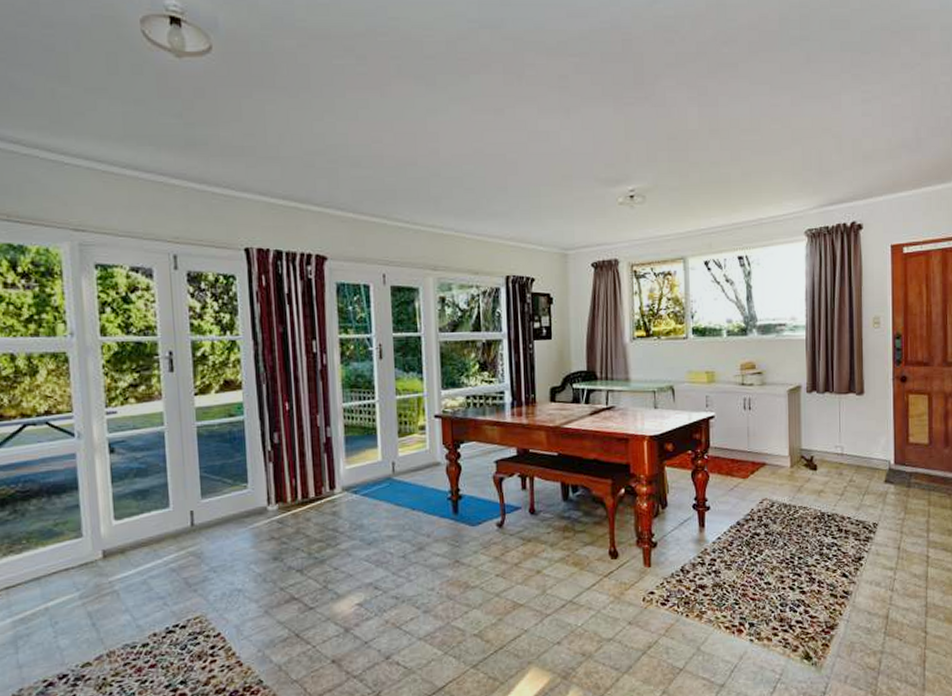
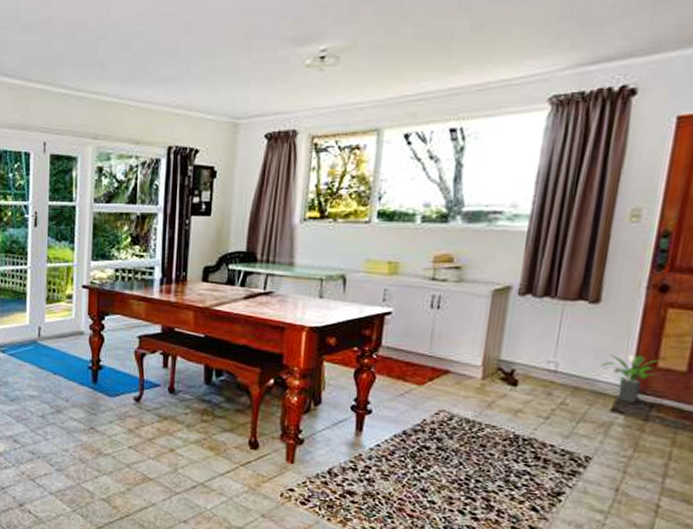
potted plant: none [873,433,912,474] -> present [601,354,664,403]

